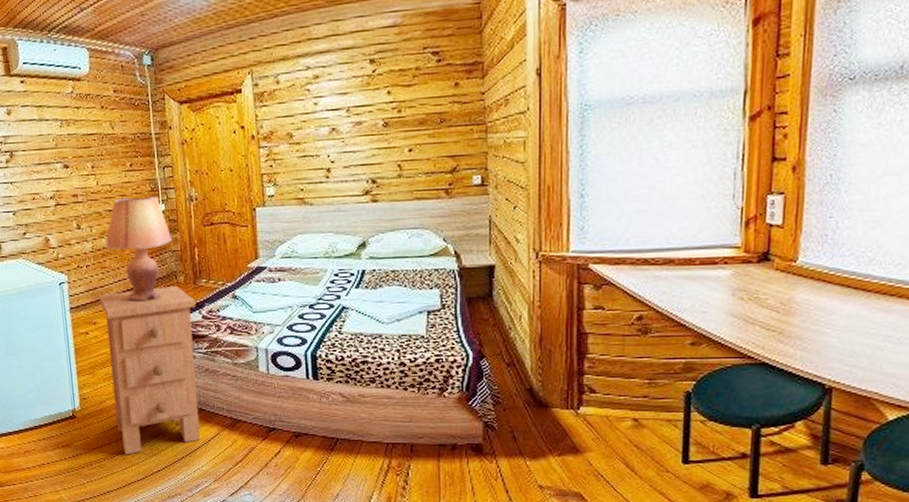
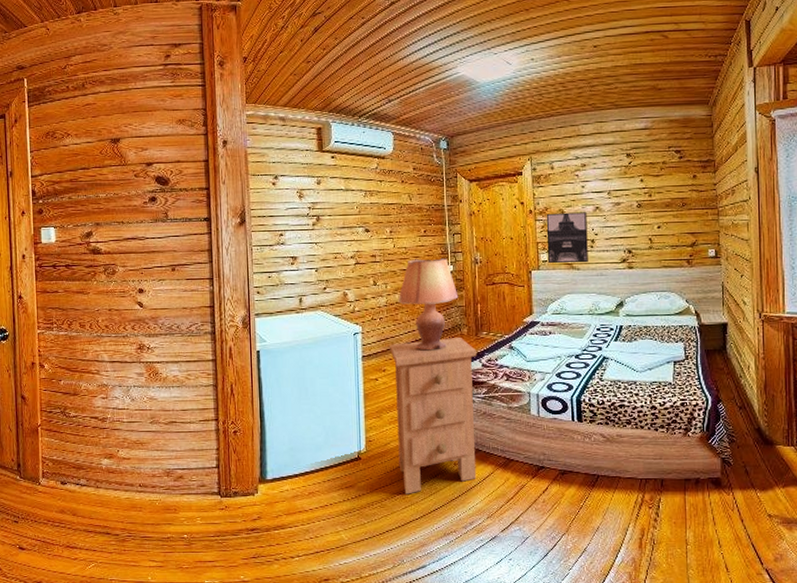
wall art: none [271,135,323,199] -> present [546,212,588,264]

